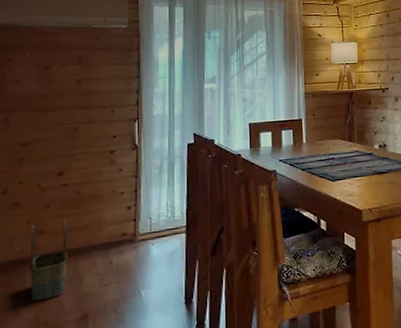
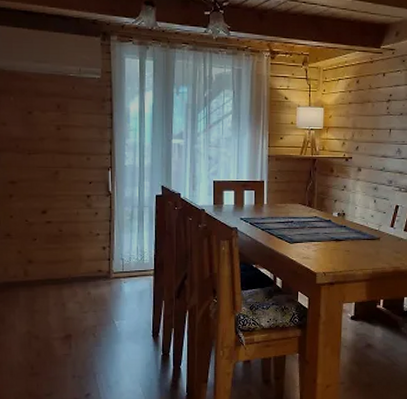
basket: present [30,220,68,301] -> none [21,253,53,318]

